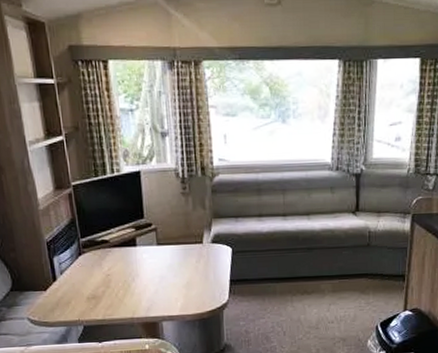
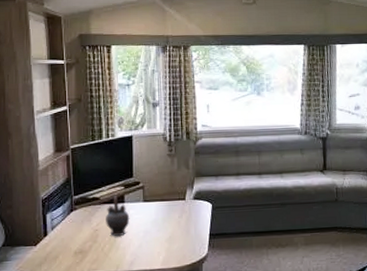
teapot: none [117,239,144,281] -> present [106,196,130,236]

